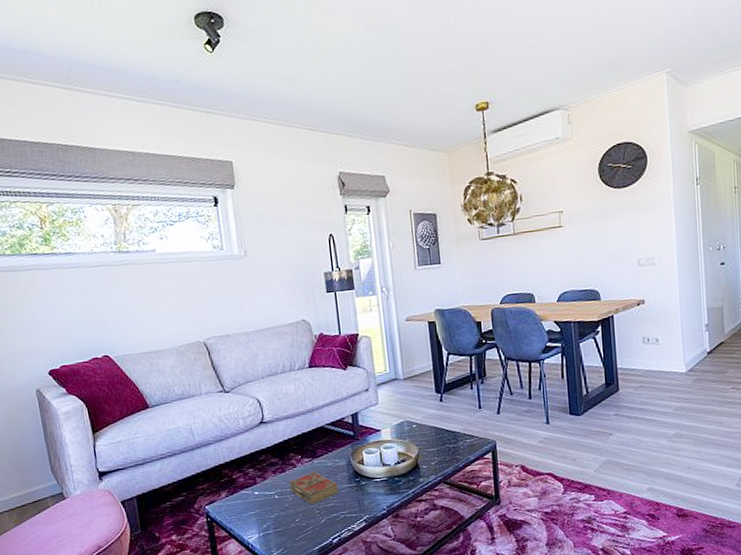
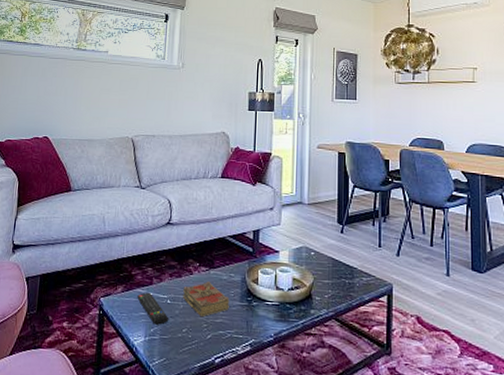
remote control: none [243,491,280,521] -> present [137,292,169,325]

